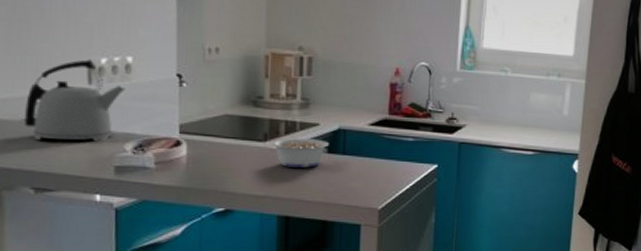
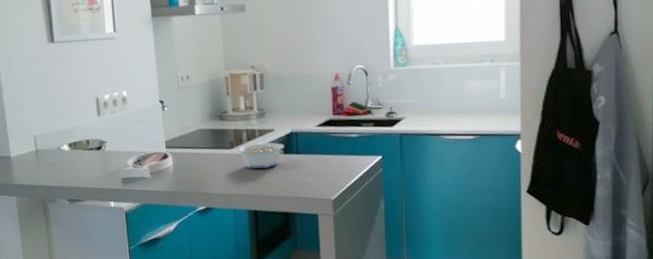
kettle: present [25,59,125,142] -> none [57,97,124,163]

